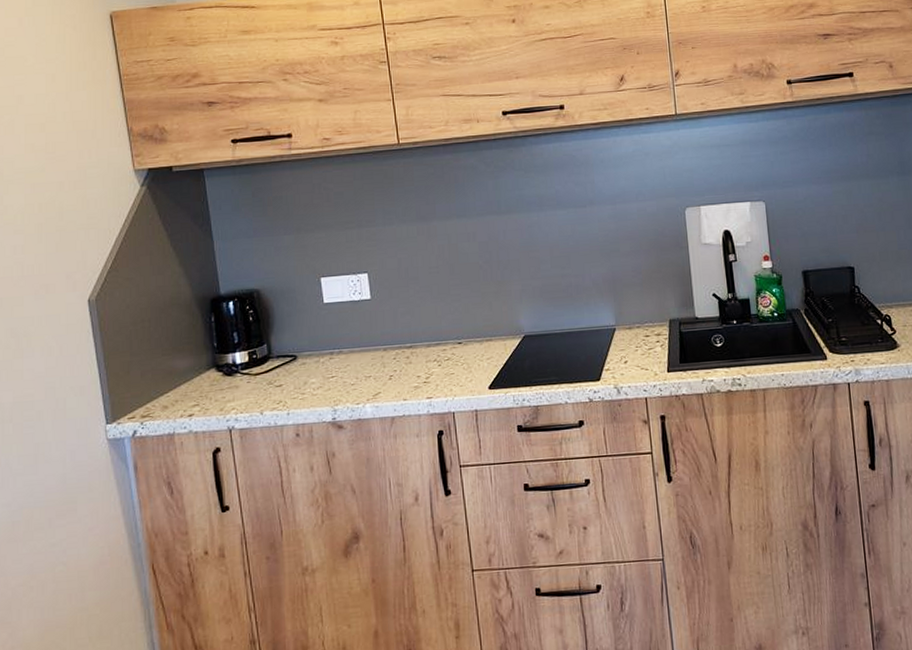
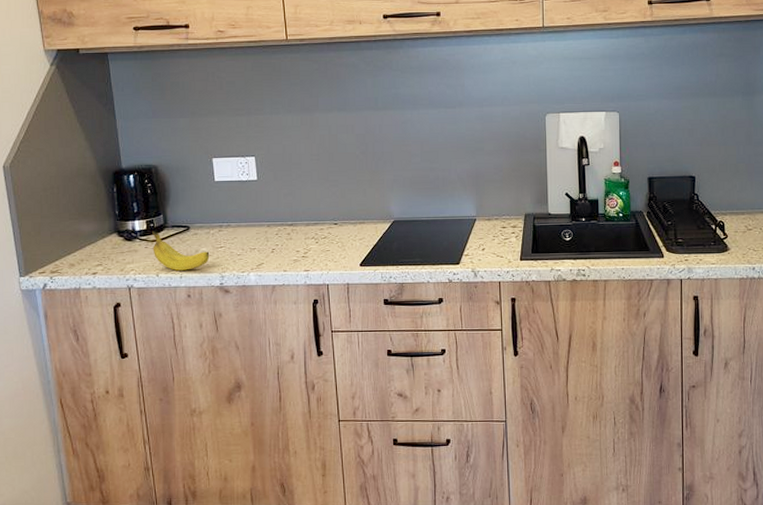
fruit: none [255,362,320,407] -> present [152,231,210,271]

